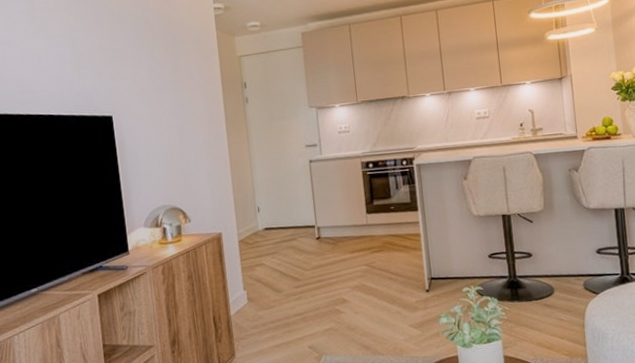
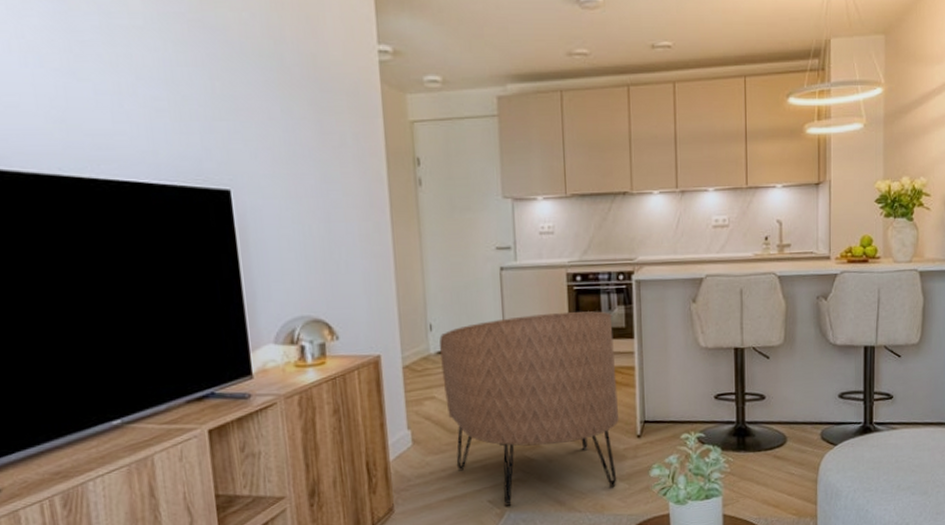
armchair: none [265,190,412,351] -> present [439,311,620,506]

